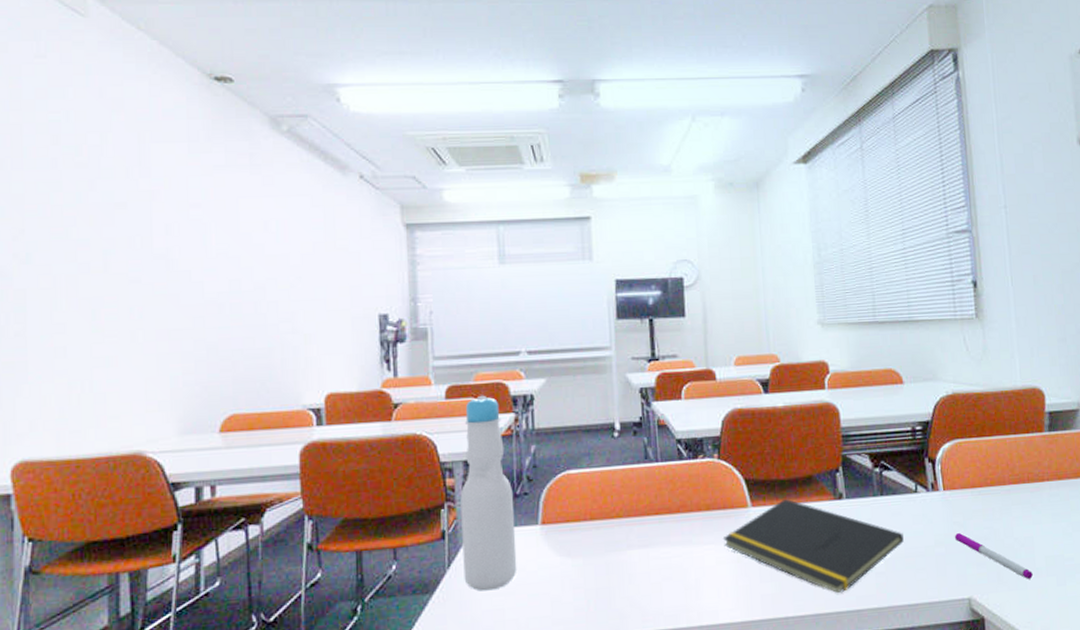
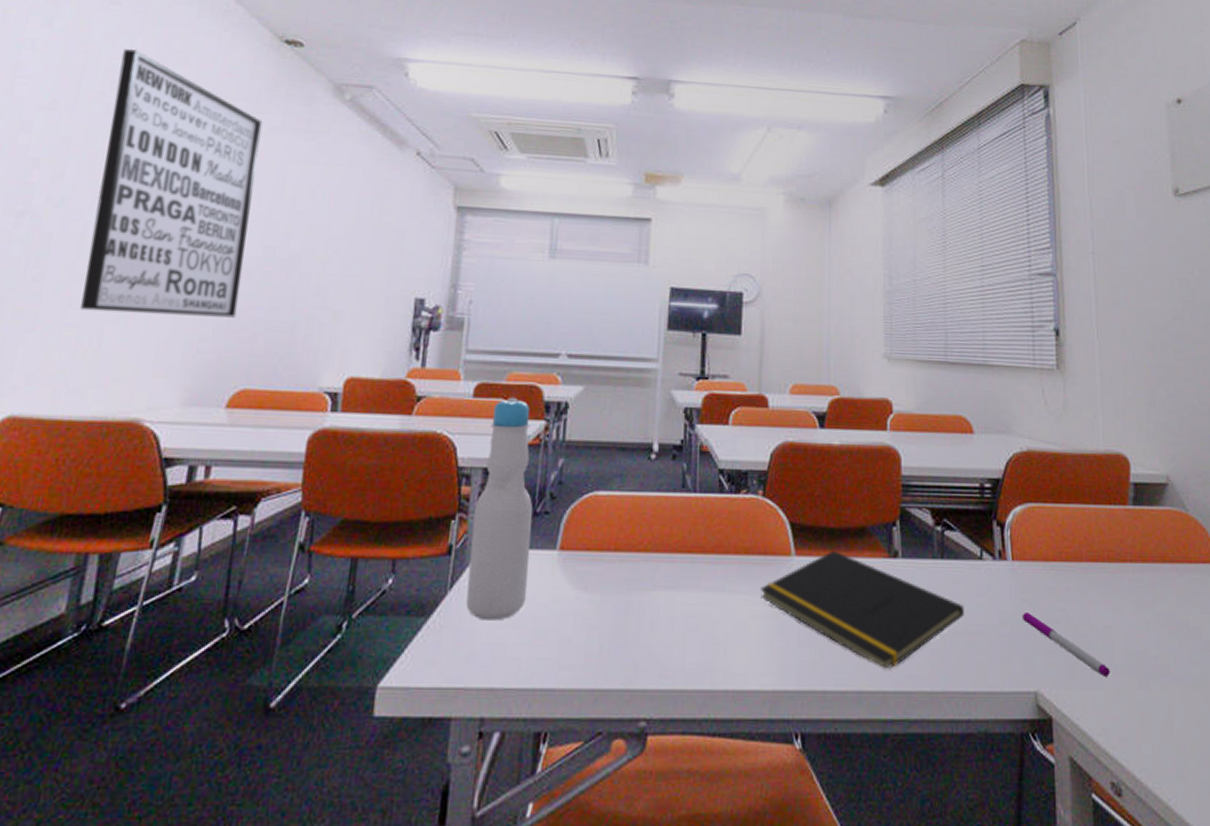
wall art: none [58,100,214,358] -> present [80,48,263,318]

